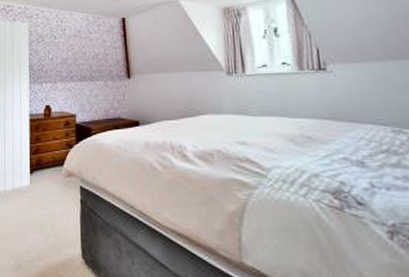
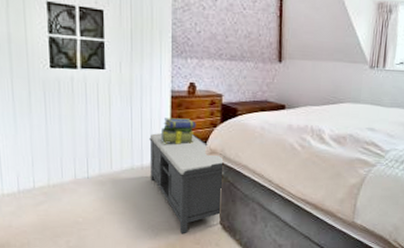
bench: none [11,155,82,268] -> present [149,133,225,234]
stack of books: none [21,141,53,167] -> present [160,118,196,144]

